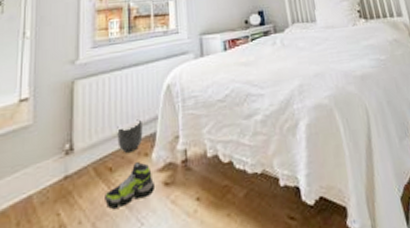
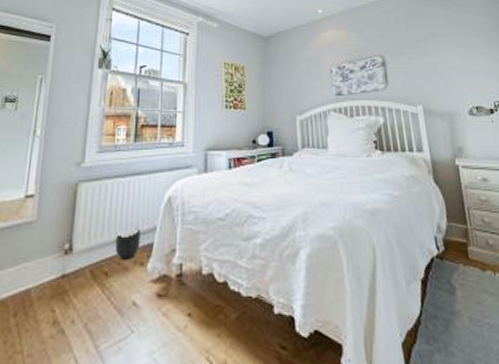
shoe: present [105,162,156,209] -> none [98,271,149,312]

